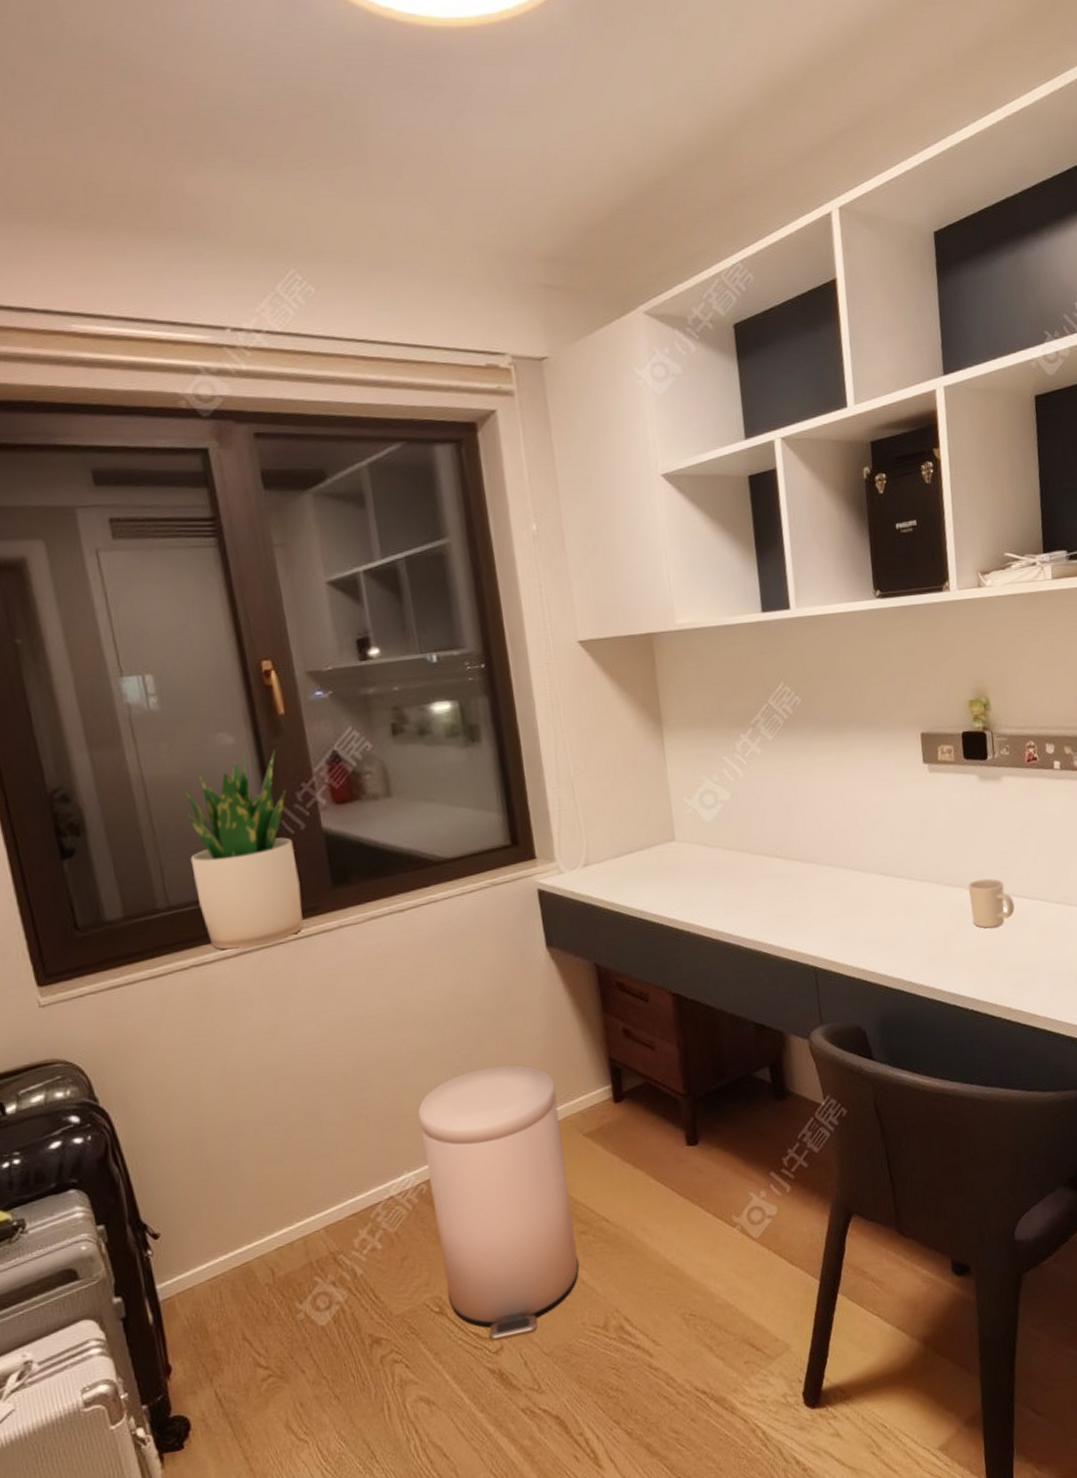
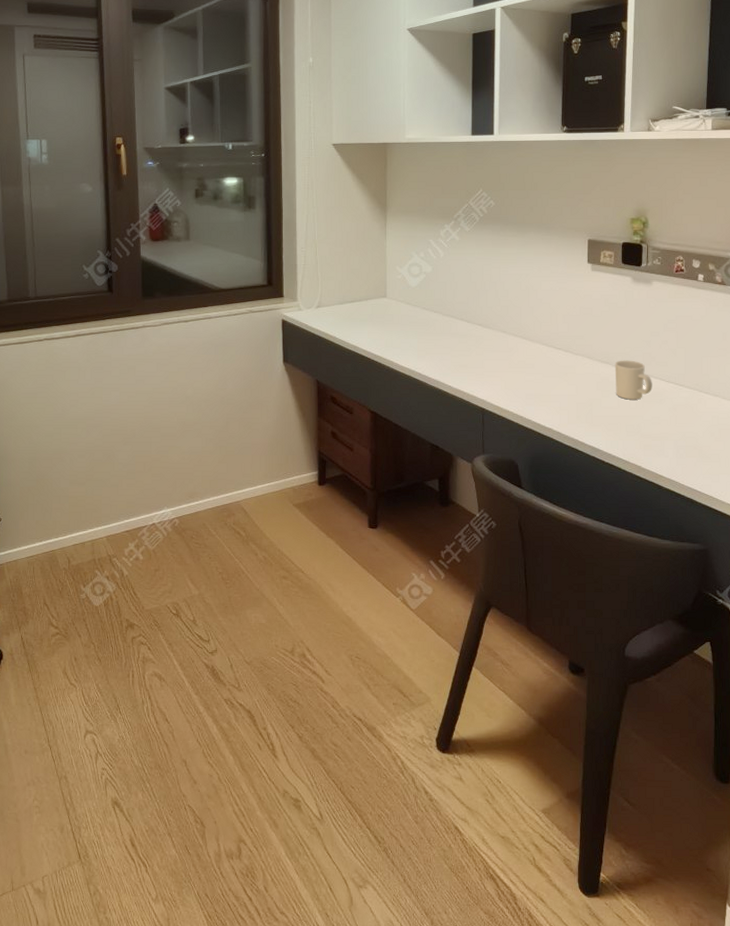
planter: present [180,750,304,951] -> none [54,199,121,333]
pedal bin: present [418,1064,580,1342] -> none [180,443,279,645]

